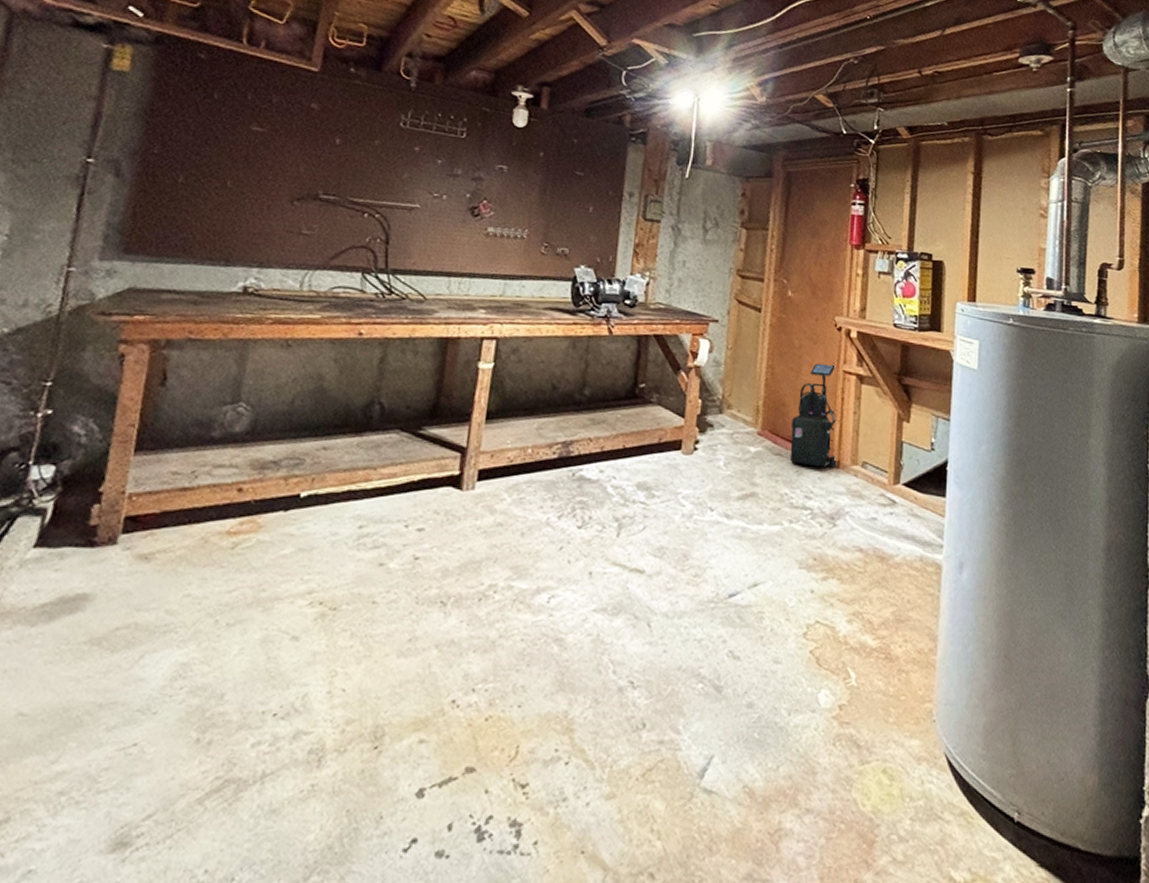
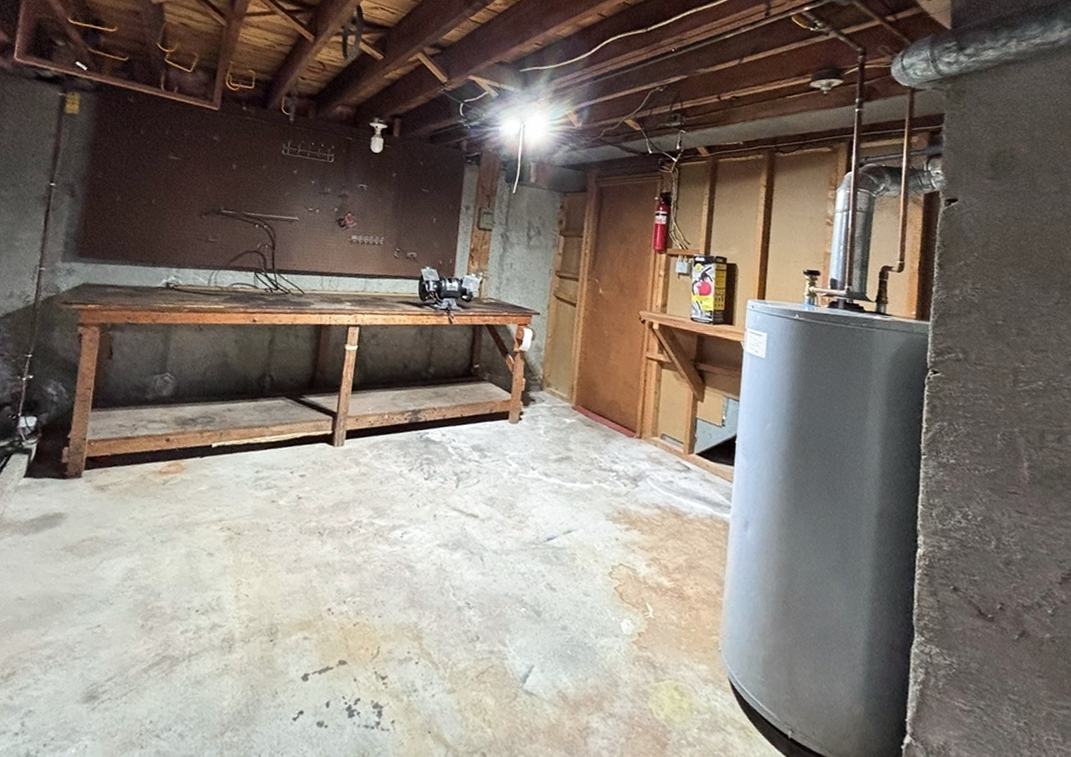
vacuum cleaner: present [789,363,839,468] -> none [599,350,642,438]

